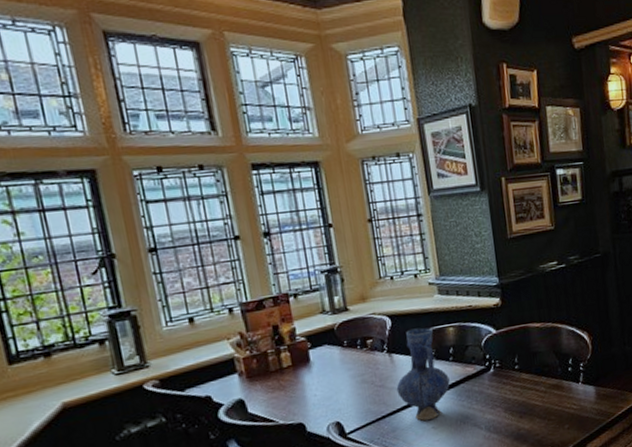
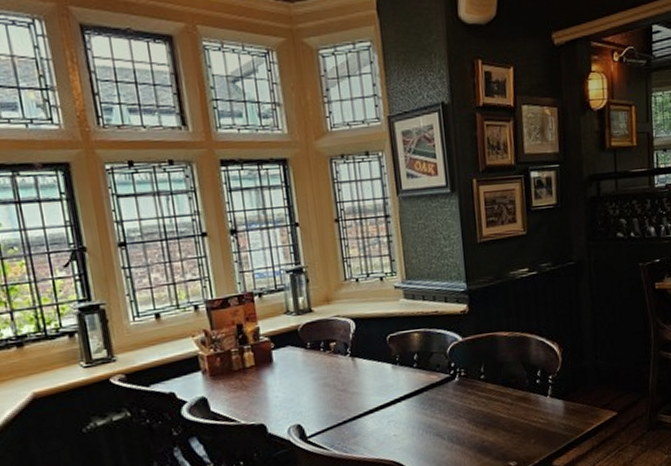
vase: present [396,328,450,421] -> none [358,332,413,428]

